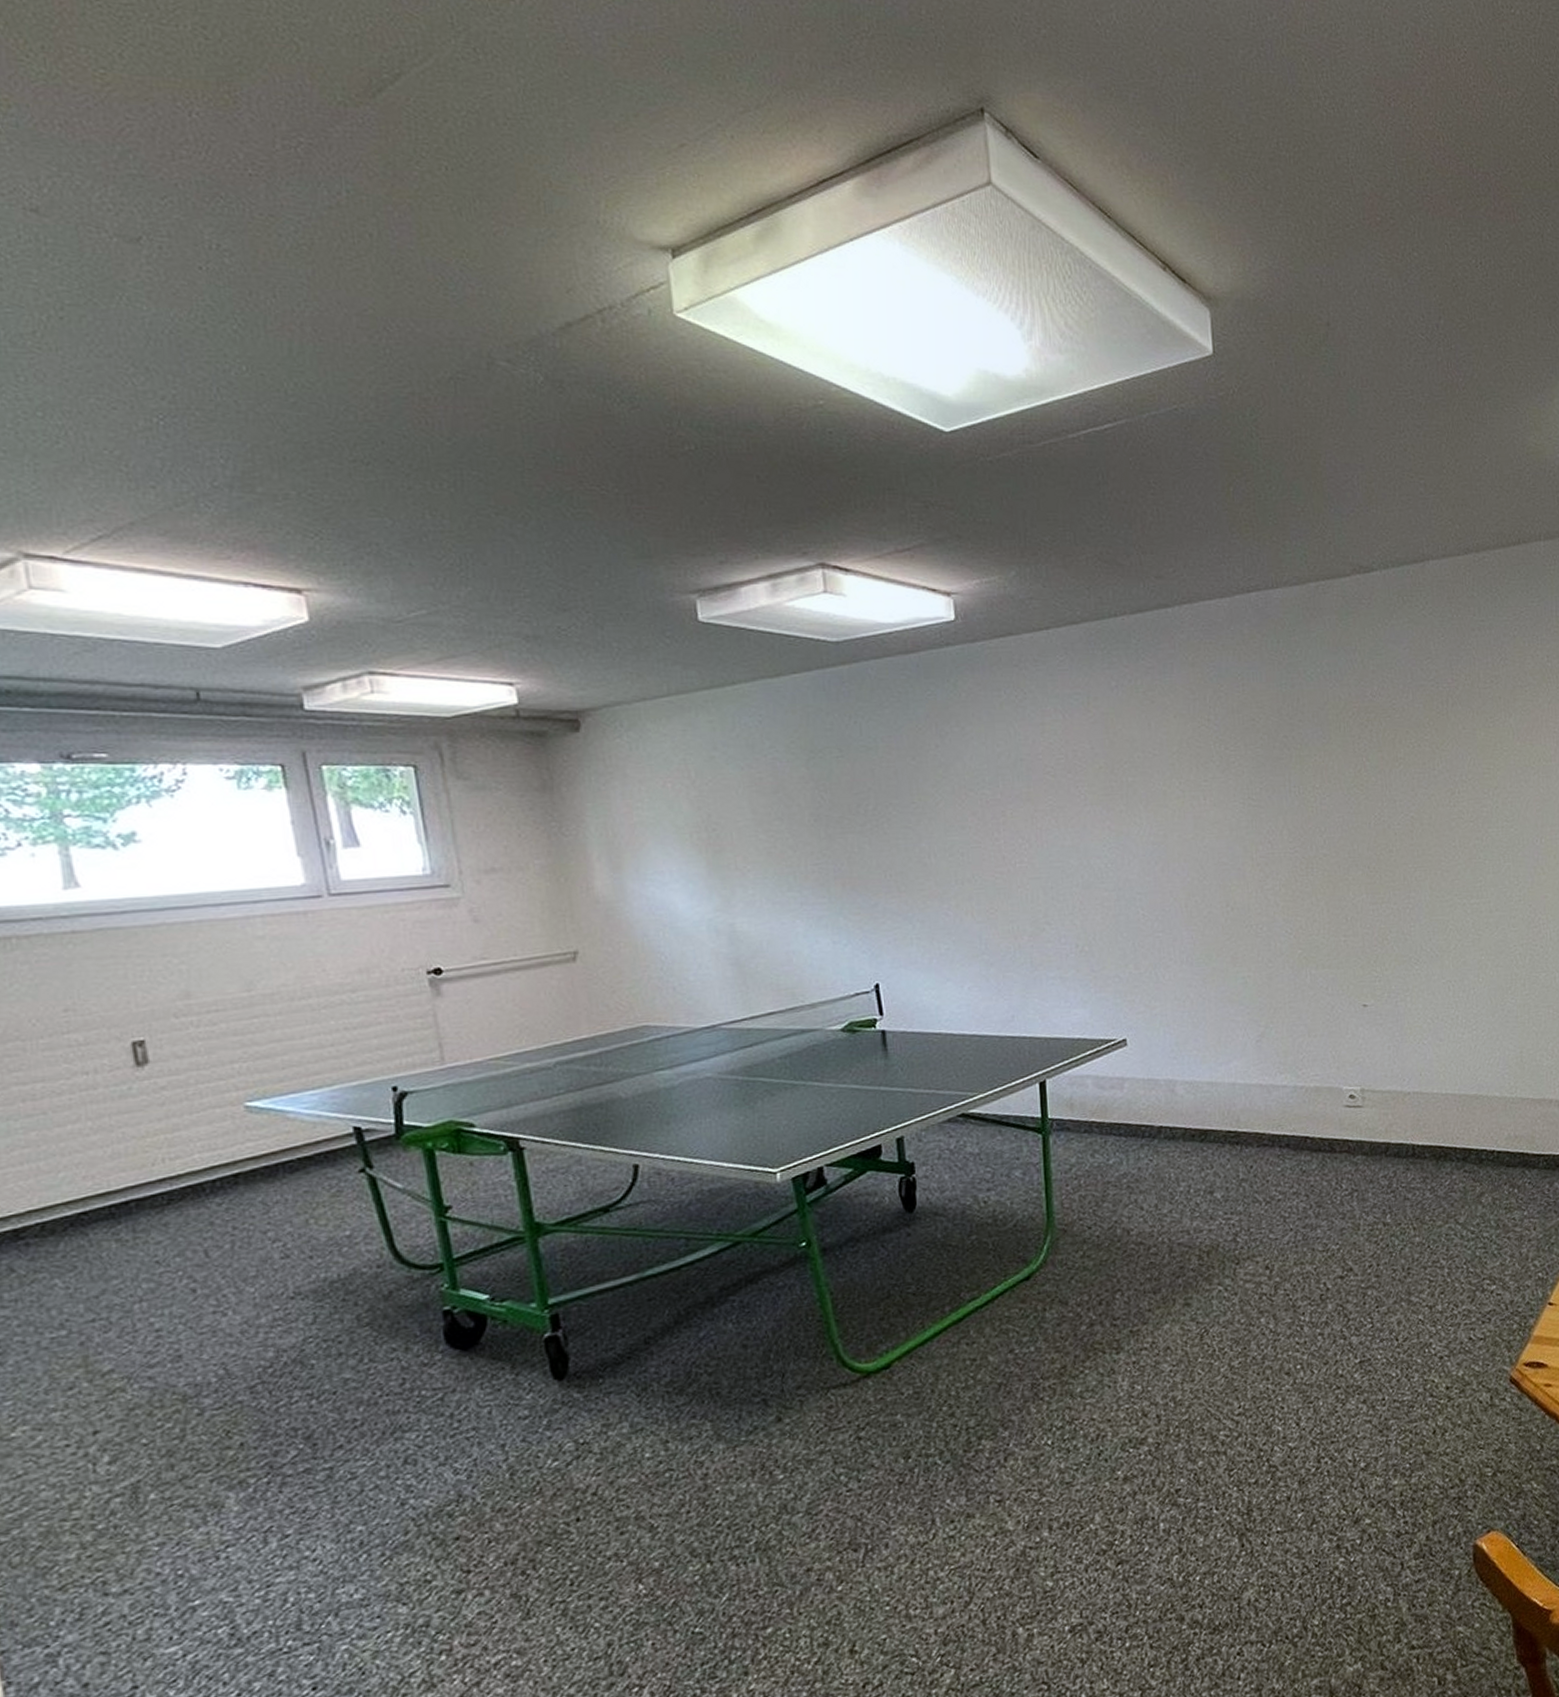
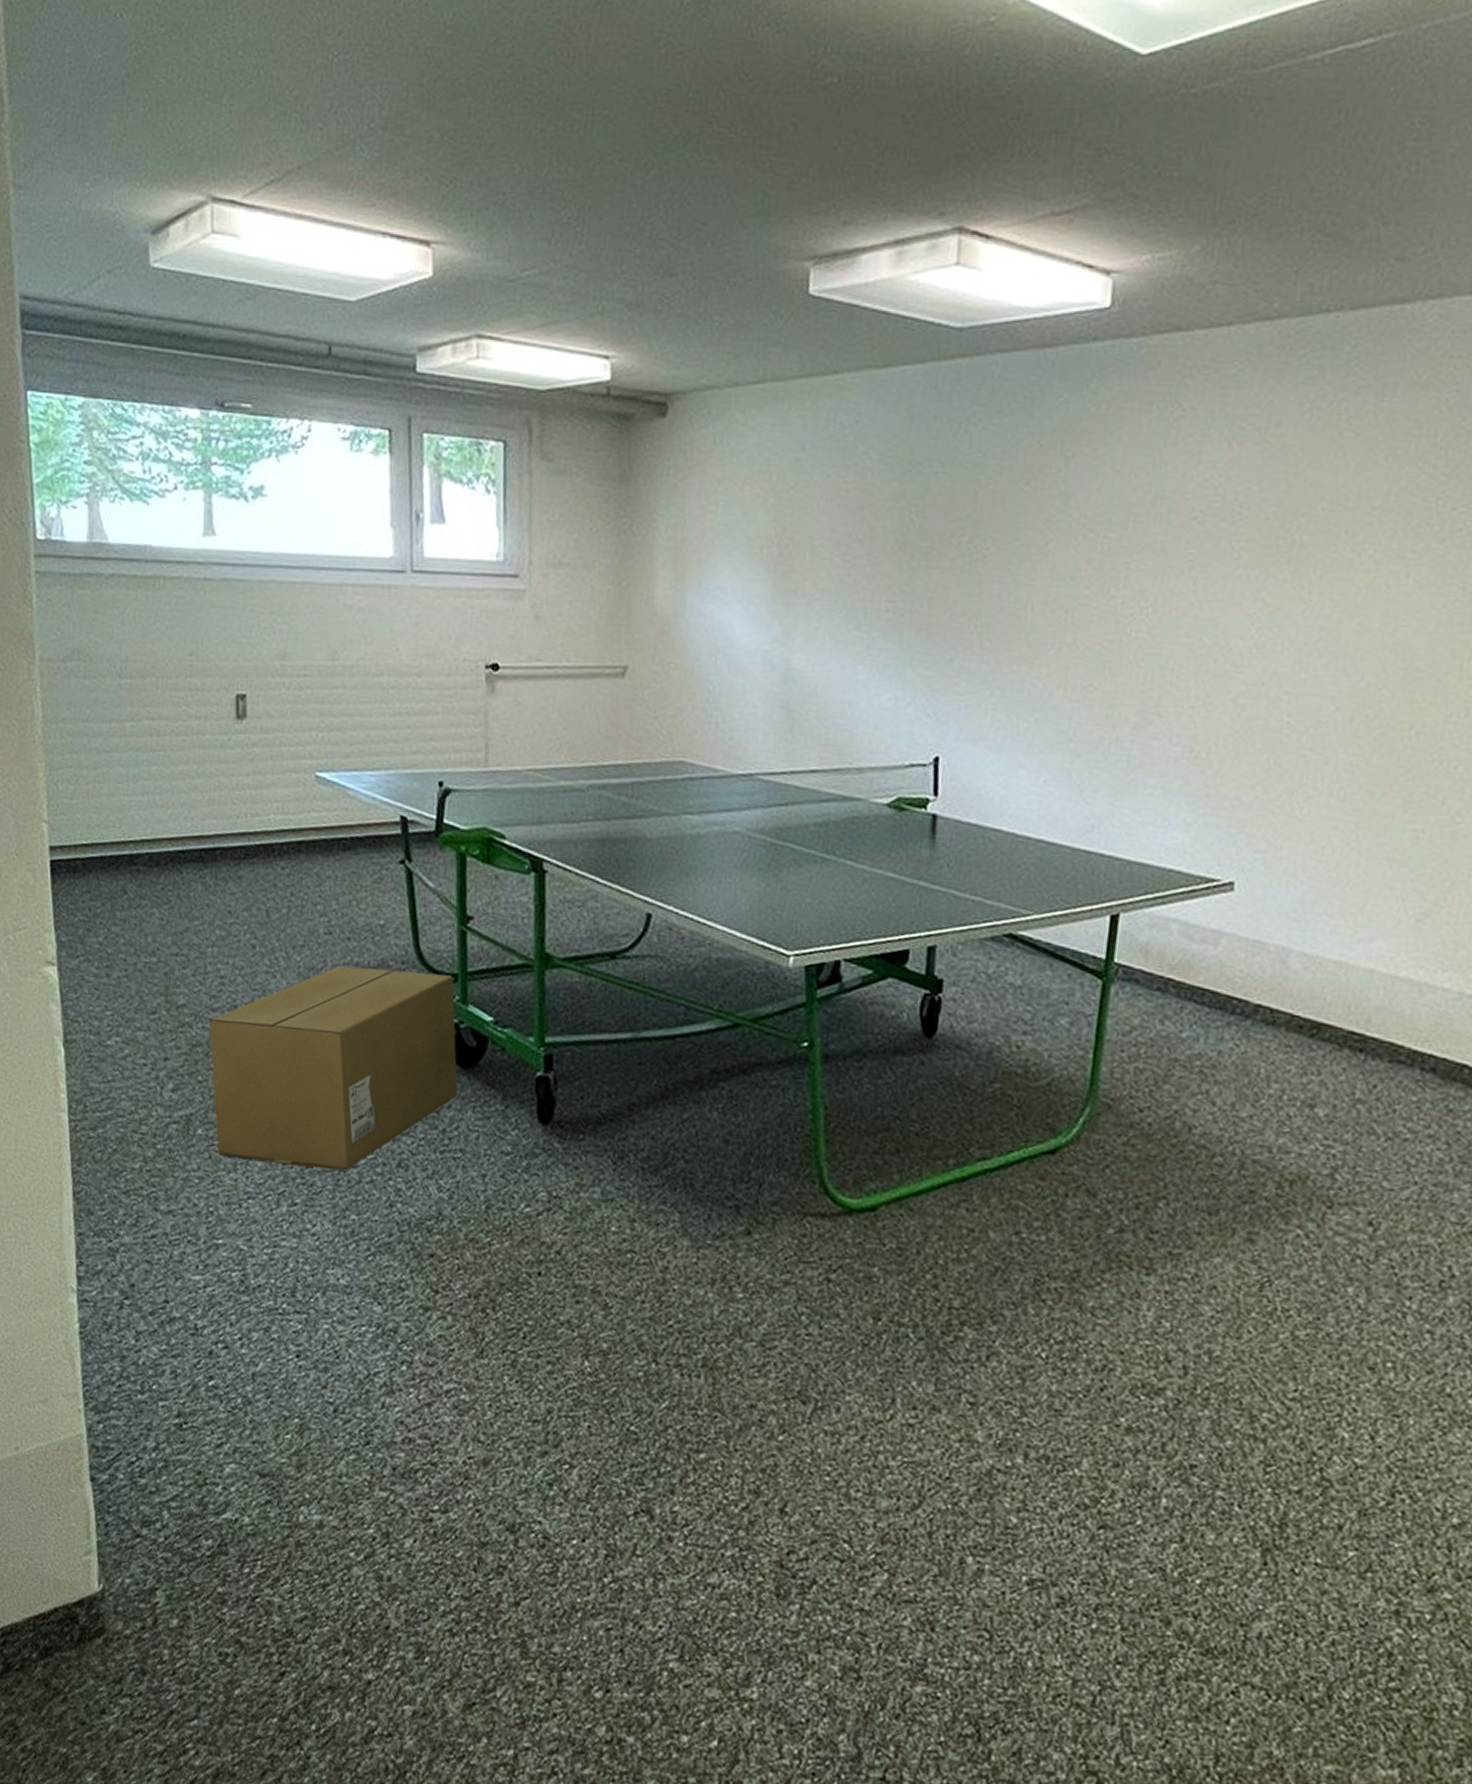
box: none [148,1266,461,1513] -> present [209,966,458,1171]

